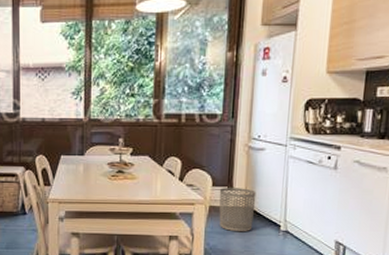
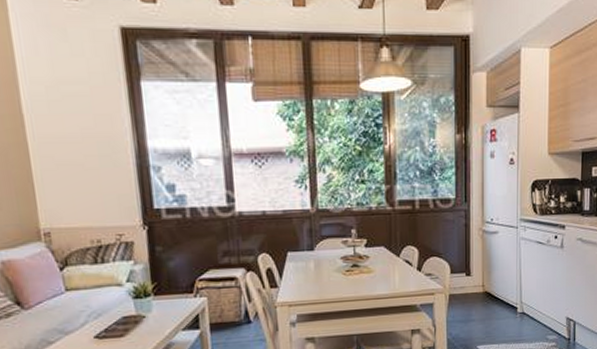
waste bin: present [219,188,256,232] -> none [458,273,493,319]

